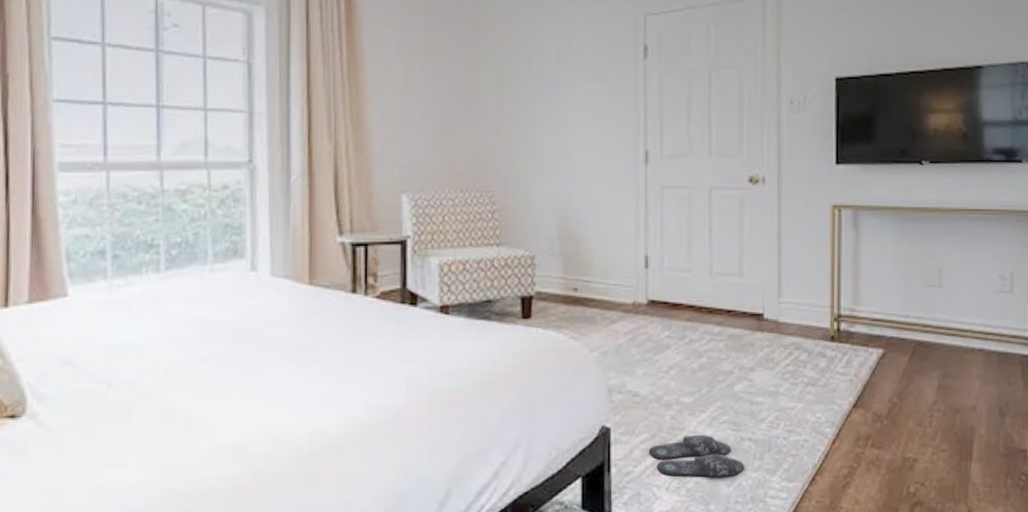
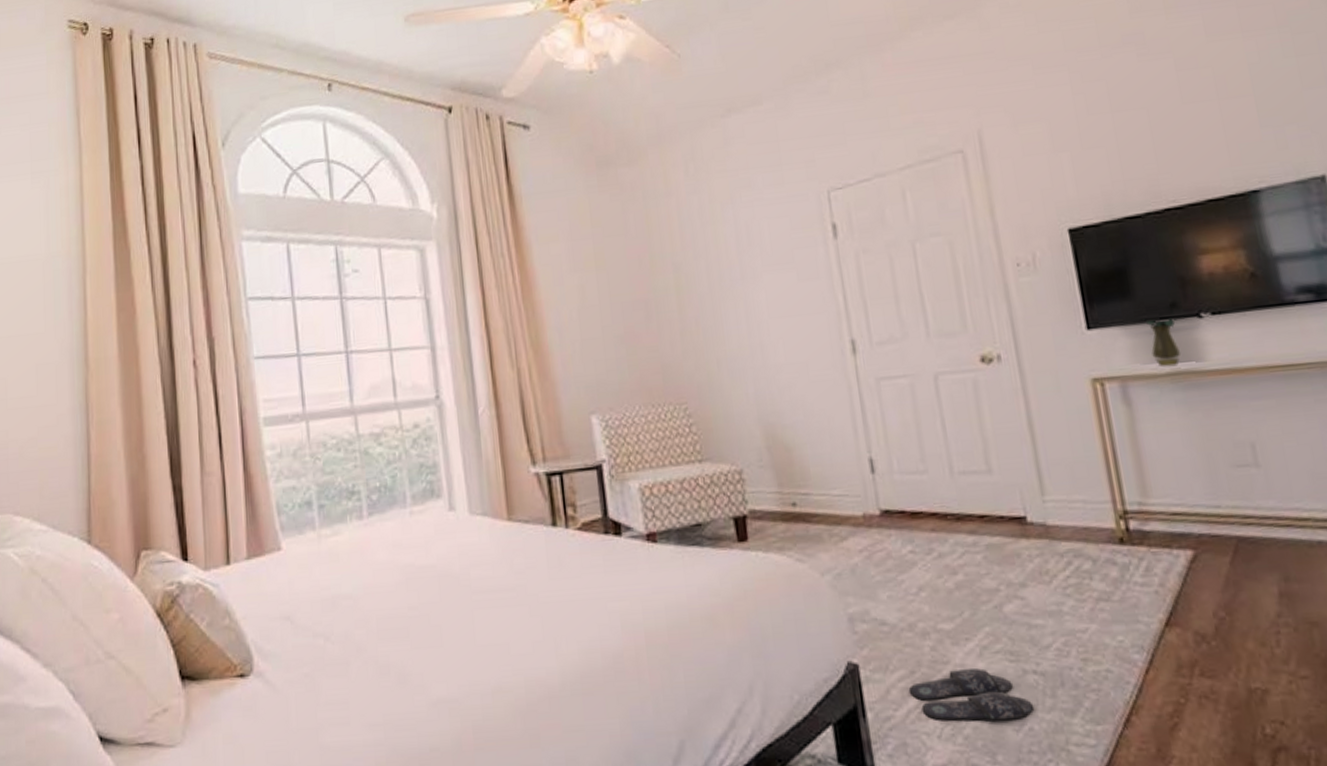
vase: none [879,161,904,202] -> present [1143,318,1182,368]

